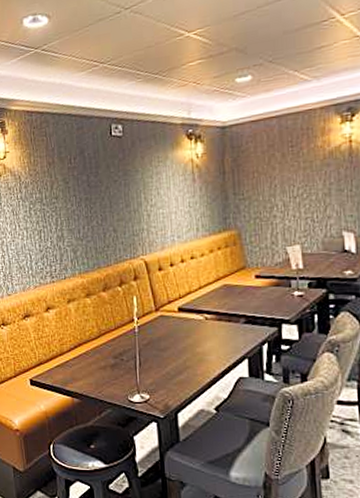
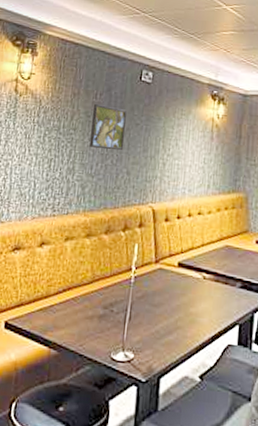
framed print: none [69,168,106,212] -> present [89,103,128,151]

